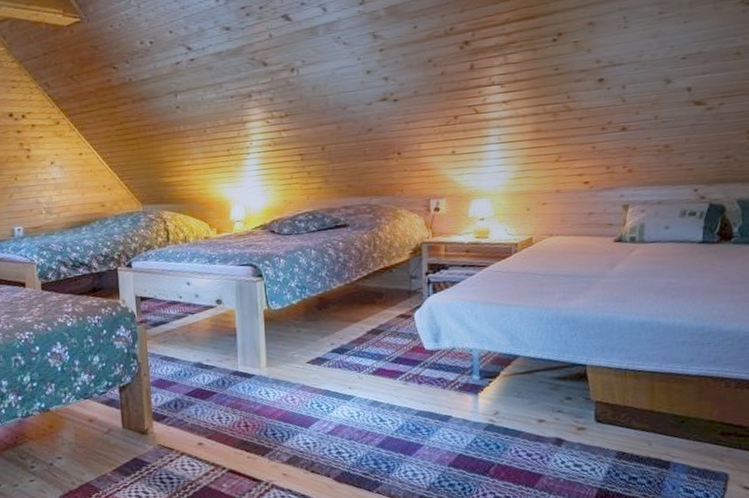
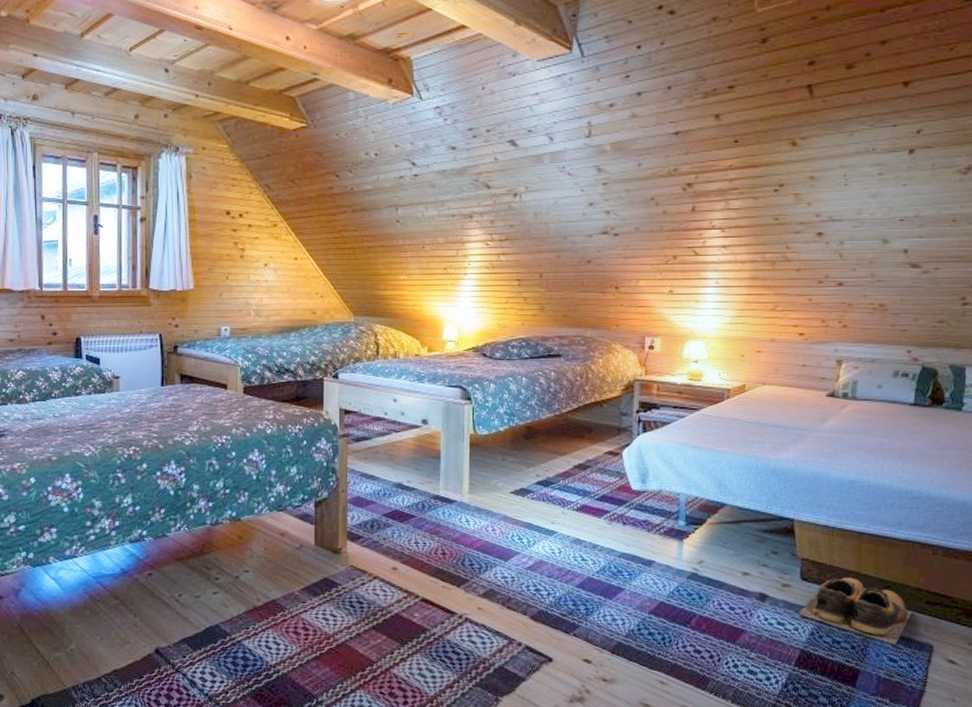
shoes: none [595,416,706,477] -> present [799,577,912,645]

